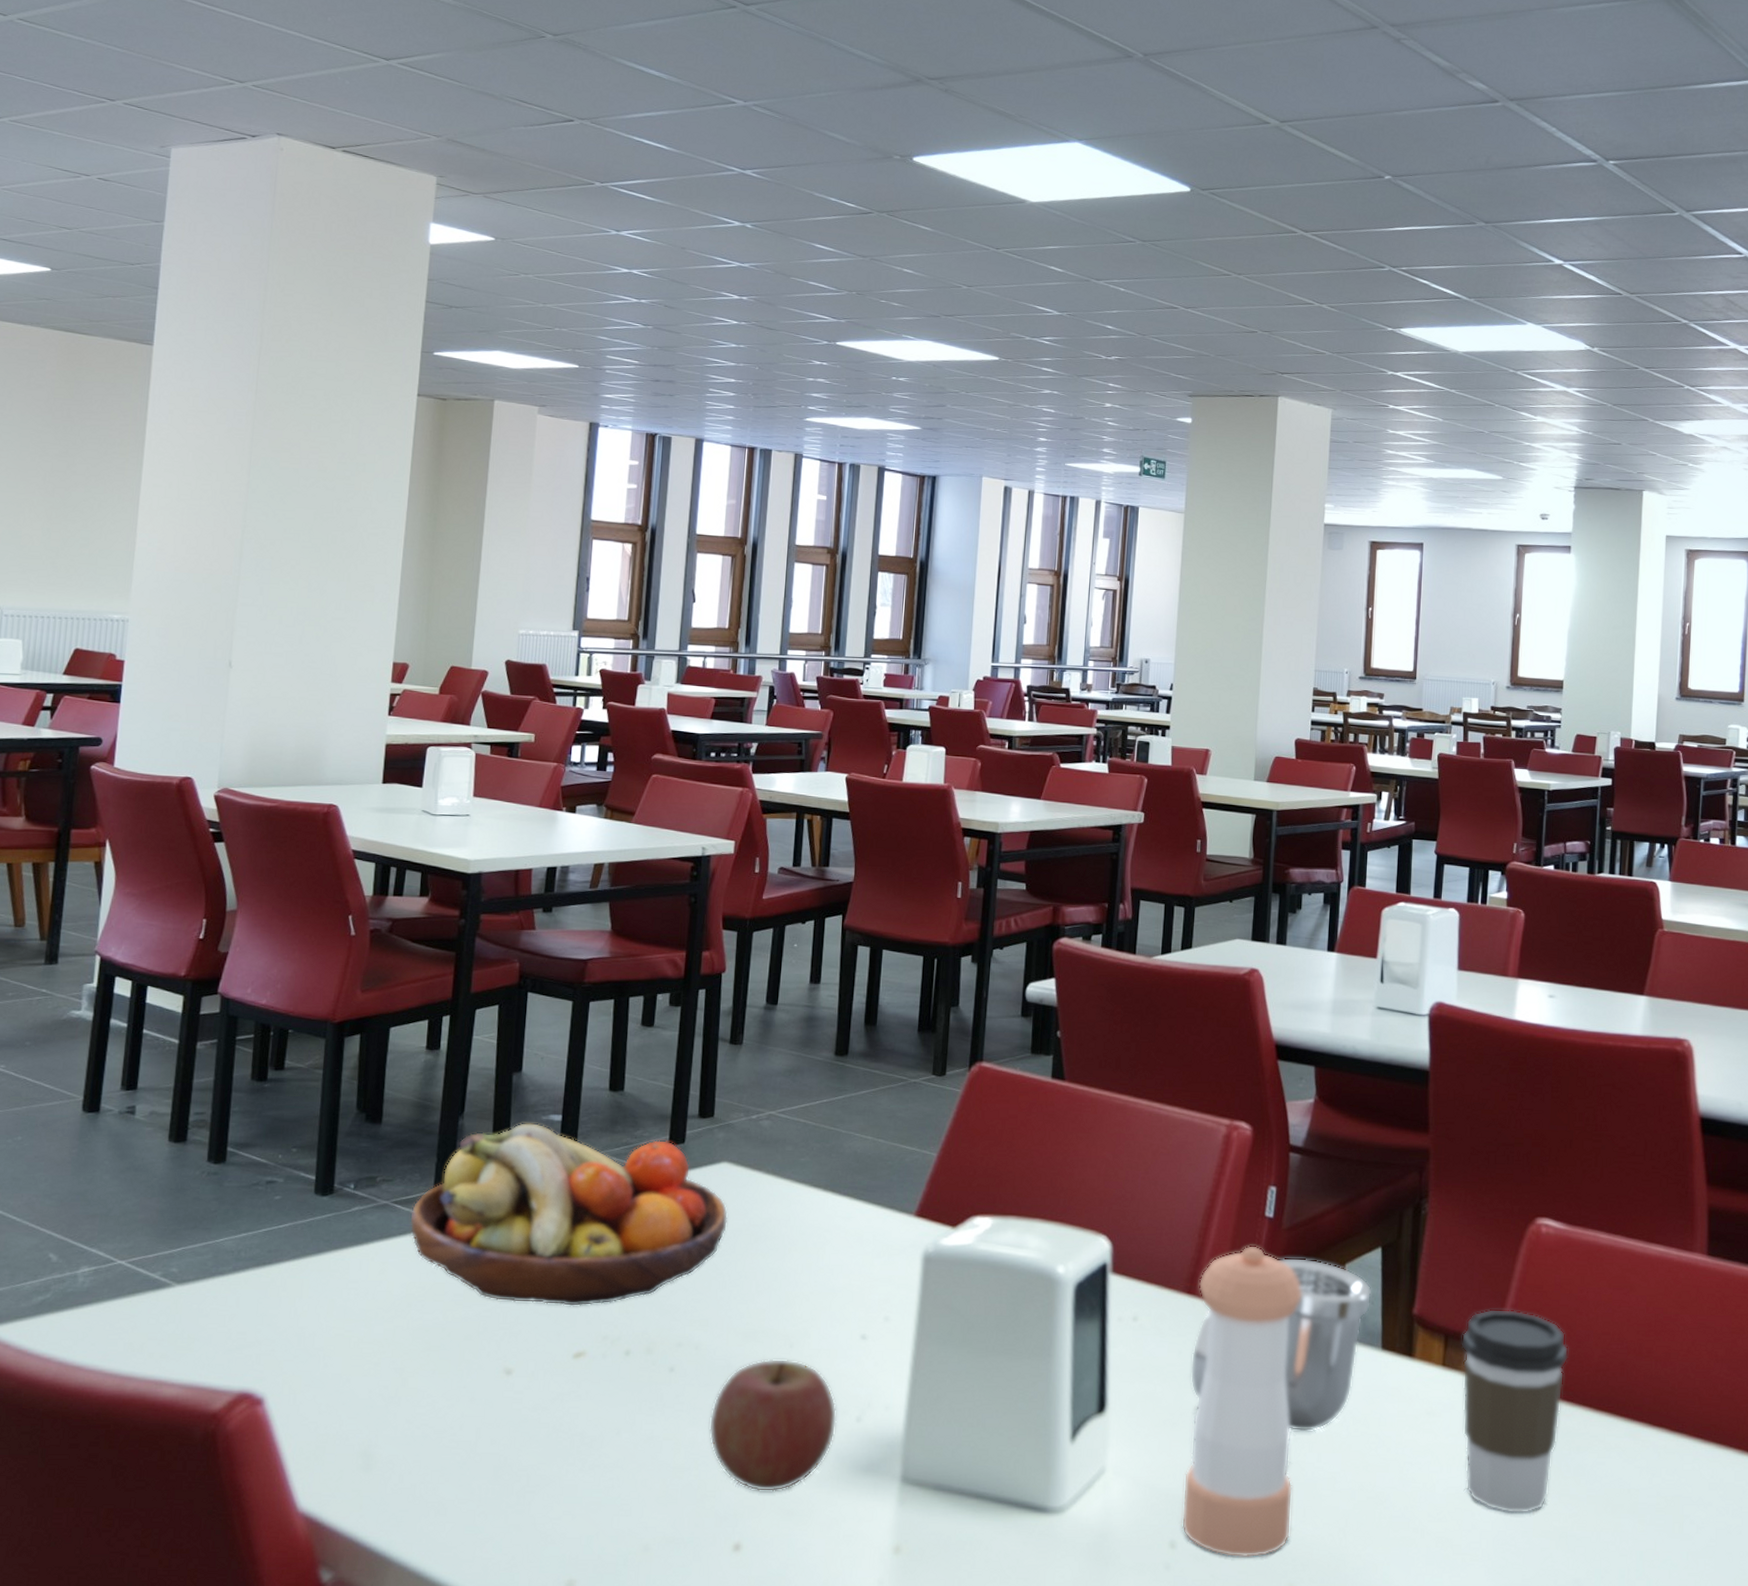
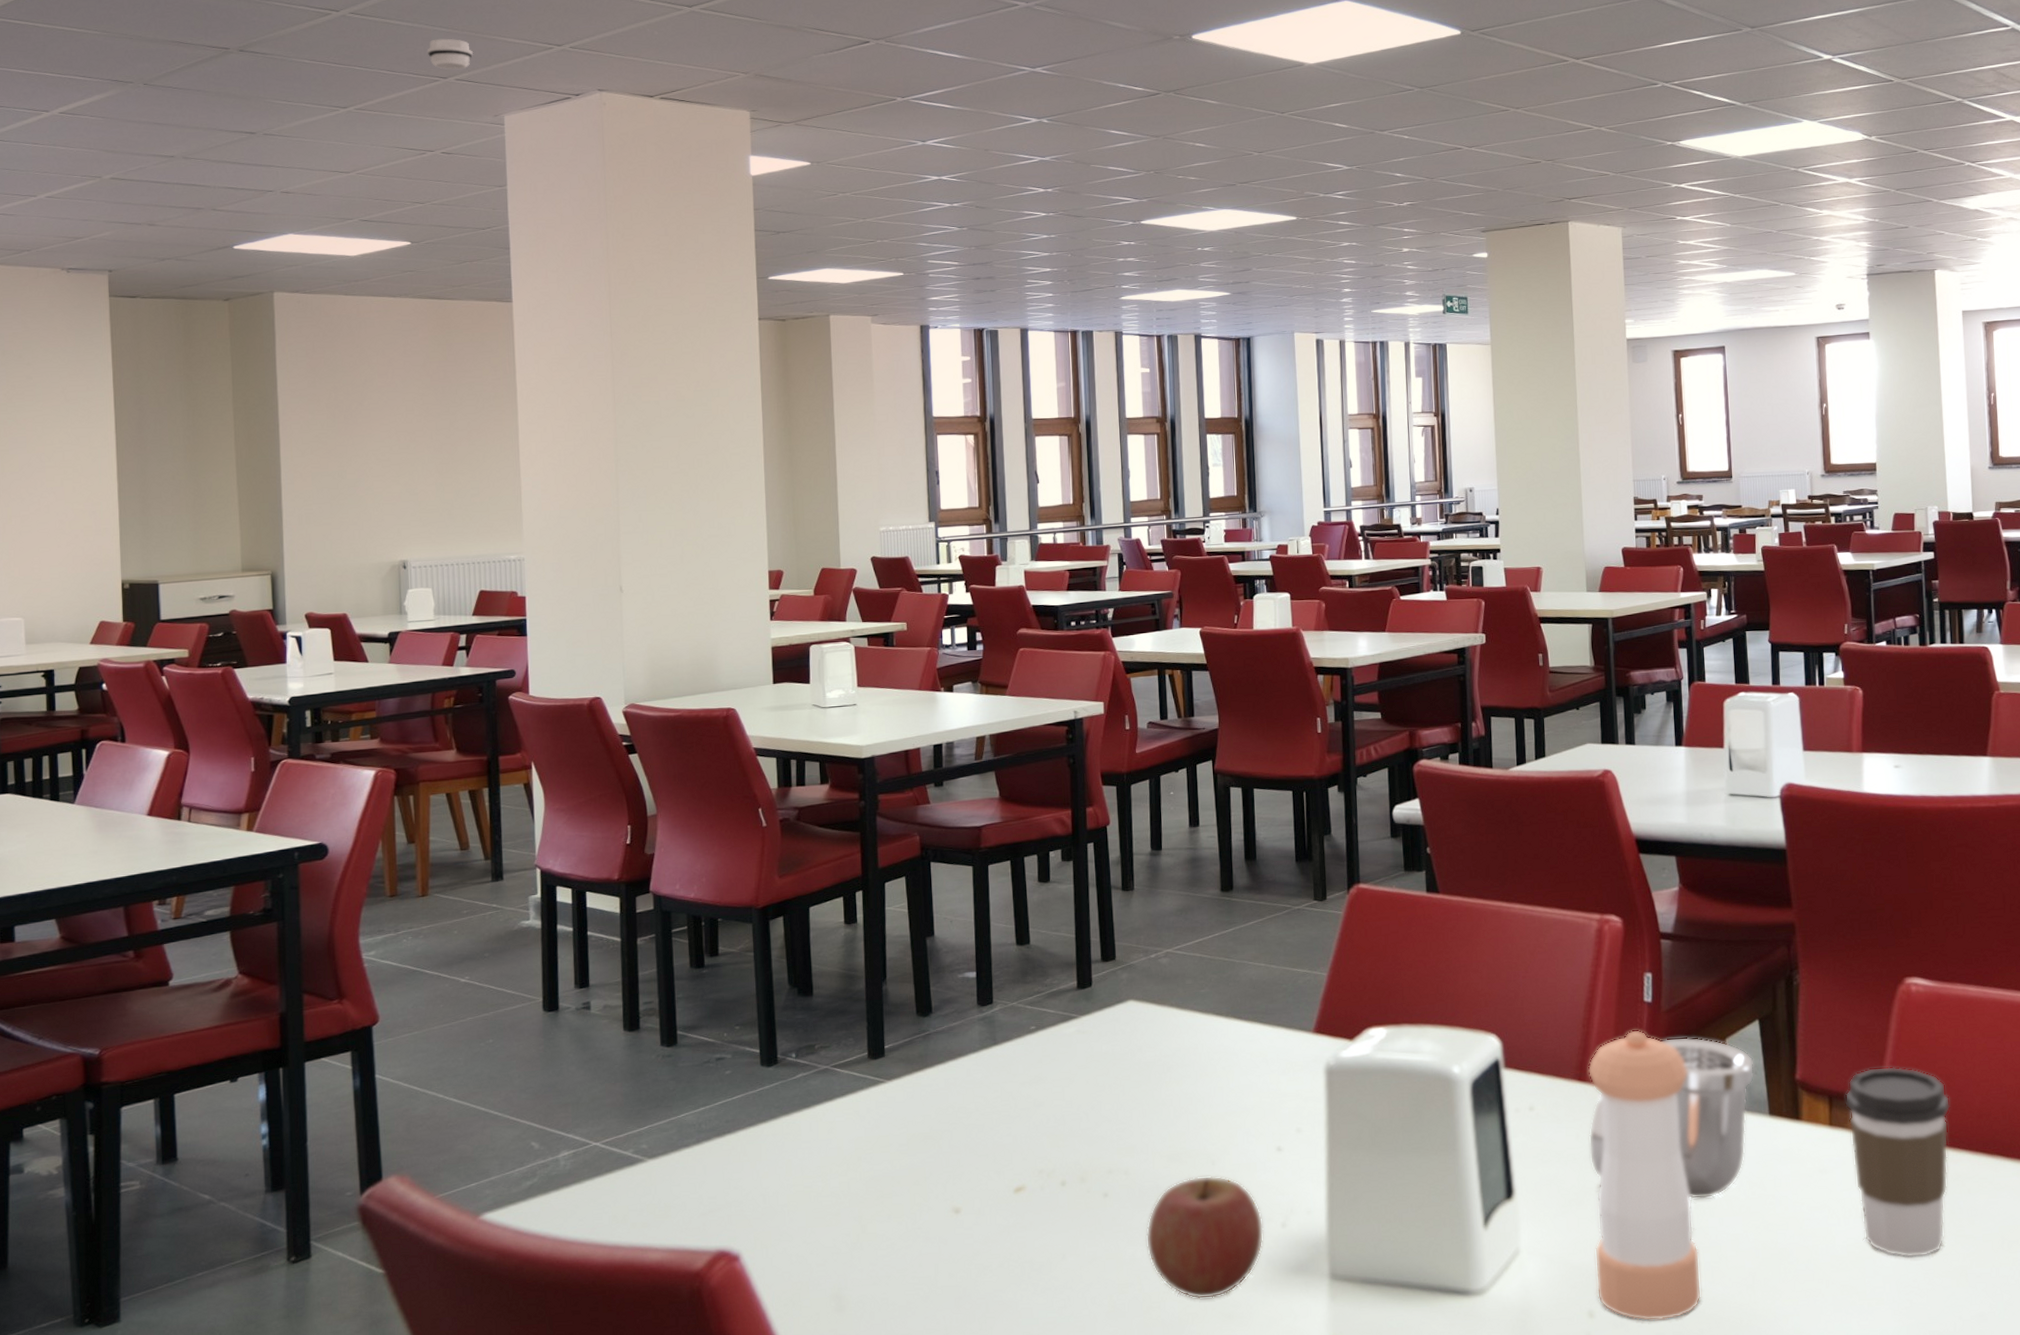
smoke detector: none [96,58,146,94] -> present [427,38,473,70]
fruit bowl: present [410,1122,728,1306] -> none [850,981,1140,1147]

